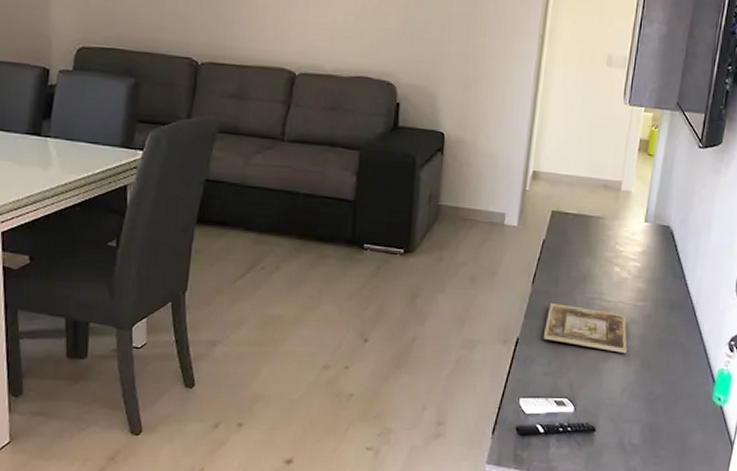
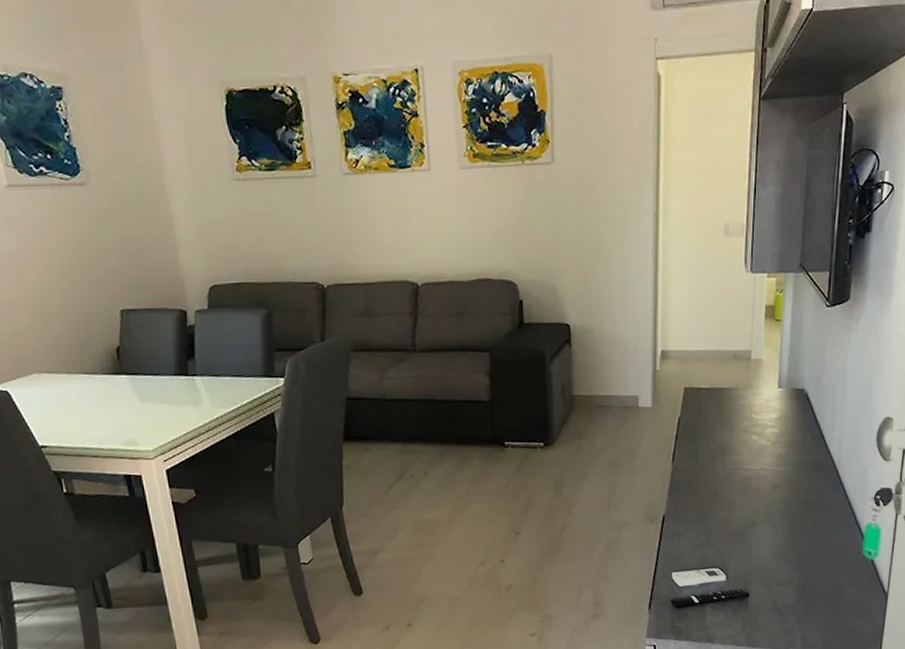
picture frame: present [543,303,627,353] -> none [688,478,773,519]

